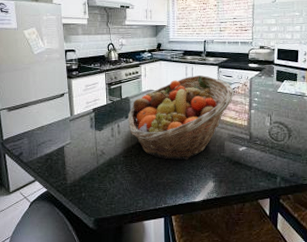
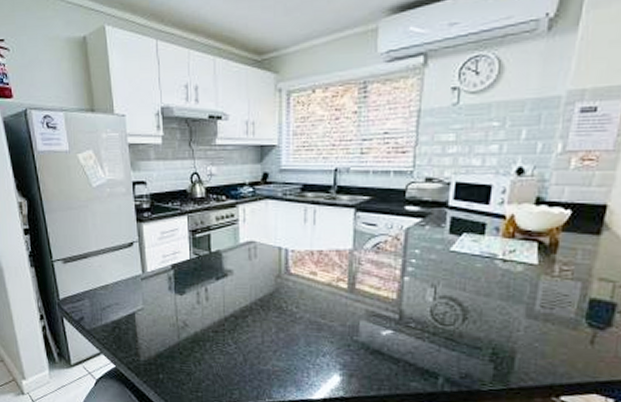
fruit basket: present [127,75,234,160] -> none [219,222,378,343]

